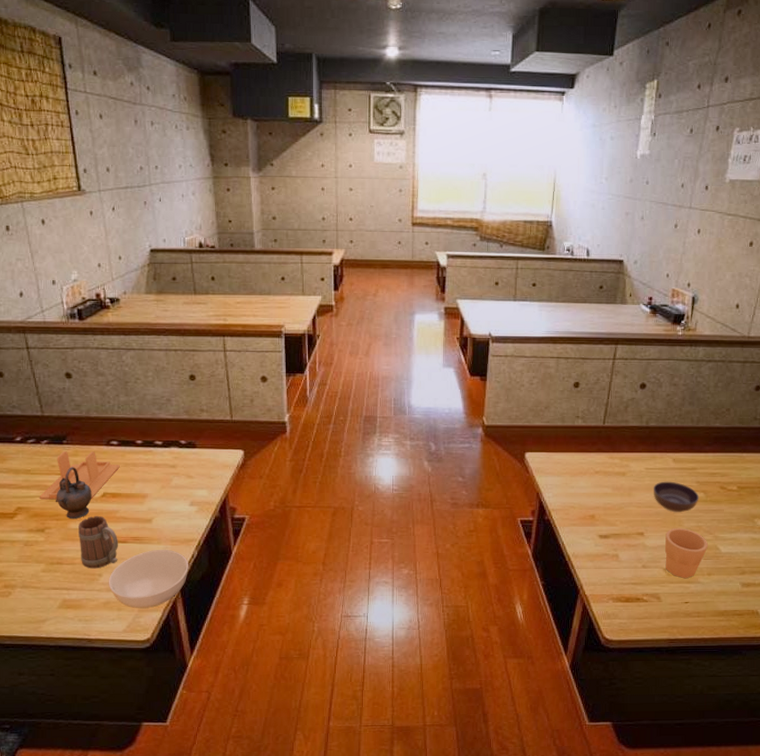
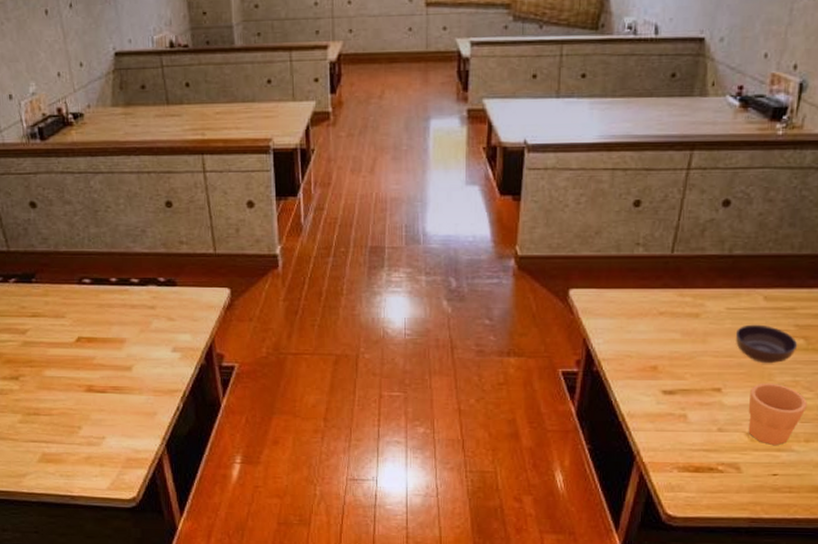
napkin holder: present [39,451,120,499] -> none [10,291,94,343]
teapot: present [55,467,92,519] -> none [27,308,66,365]
beer mug: present [77,515,118,569] -> none [53,362,98,421]
bowl: present [108,550,188,609] -> none [88,401,174,465]

